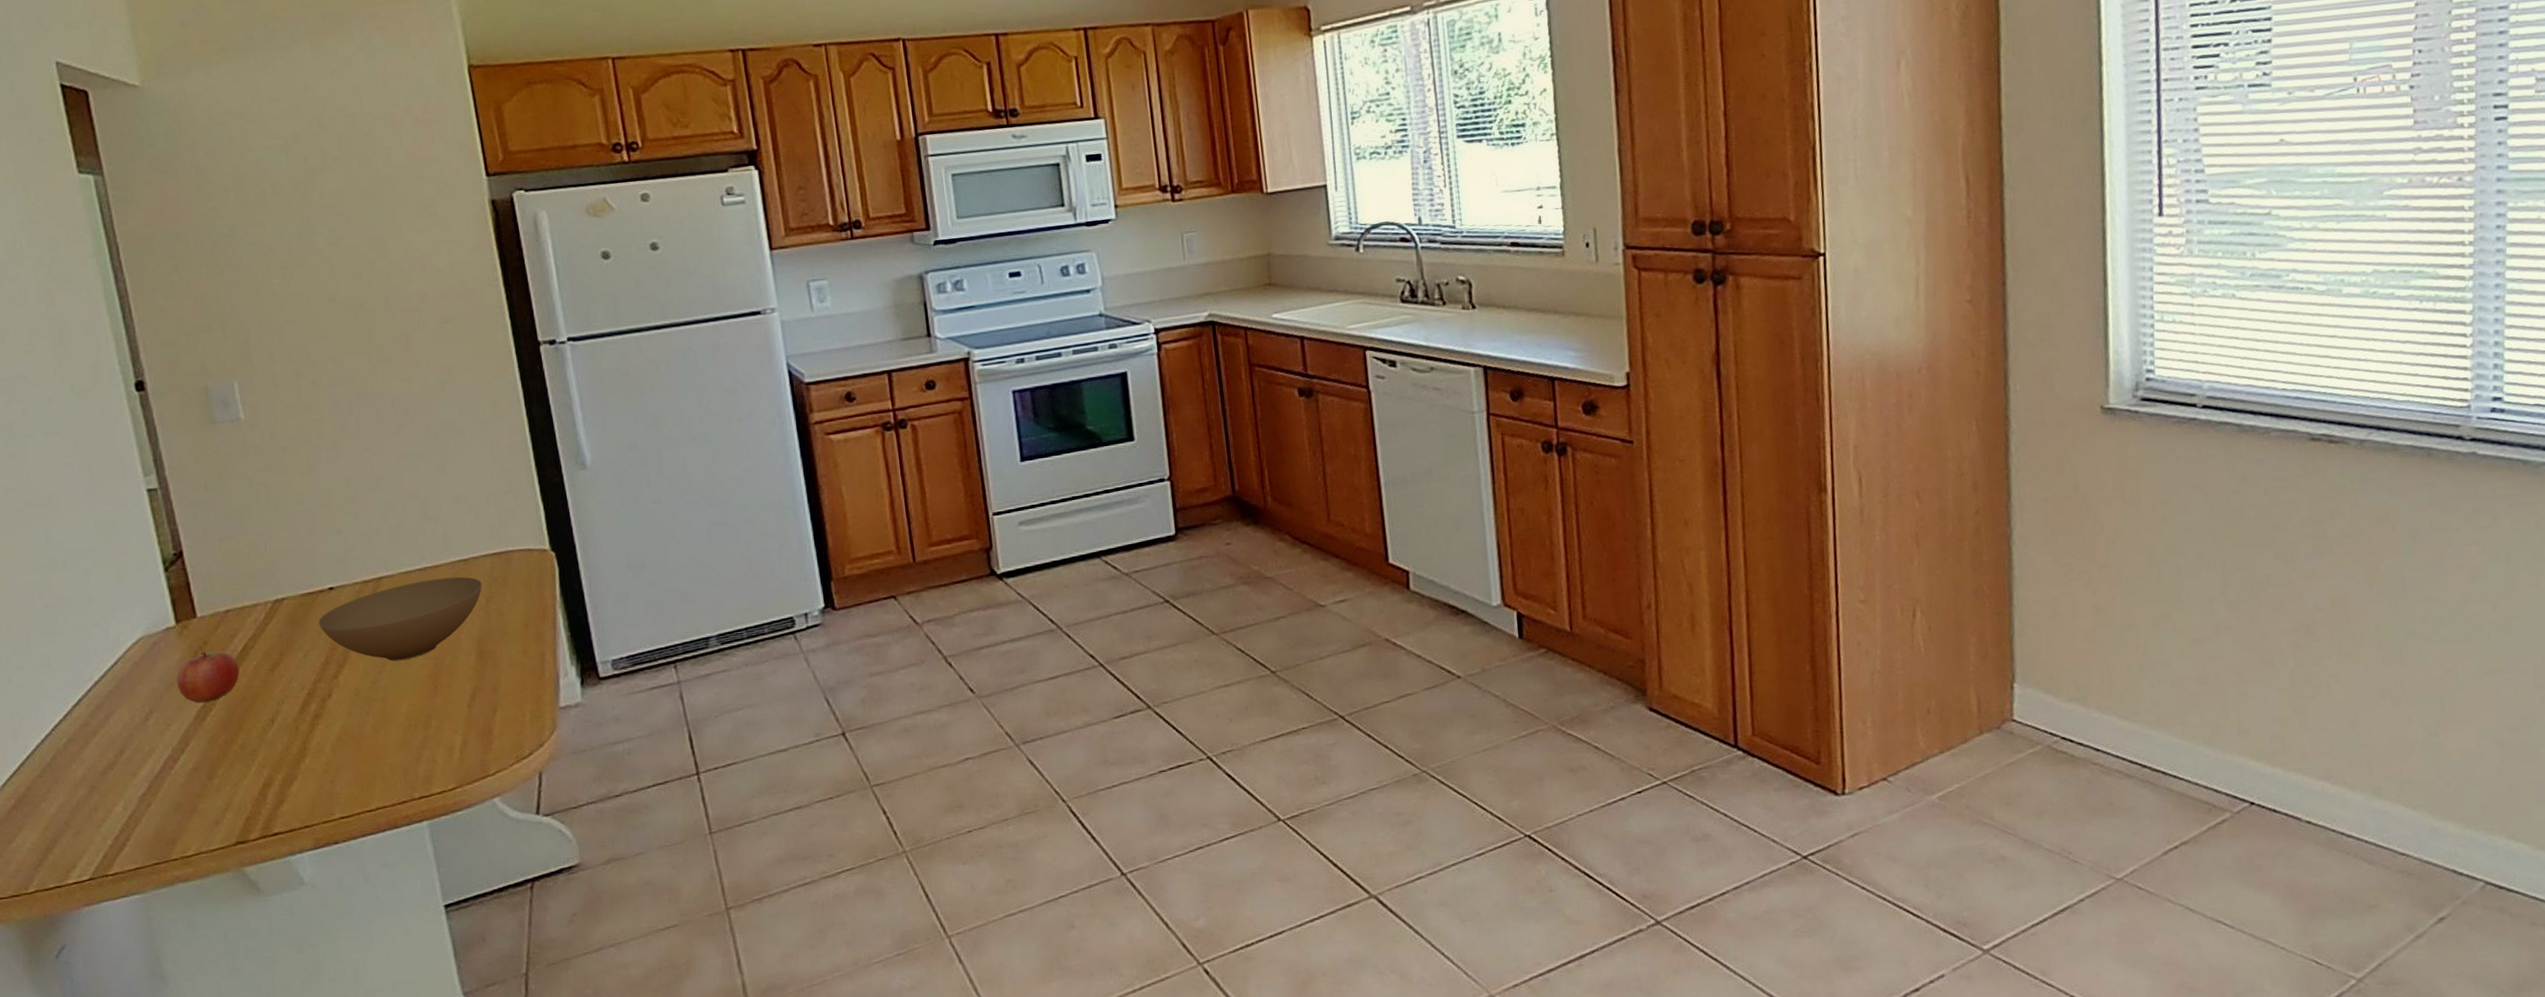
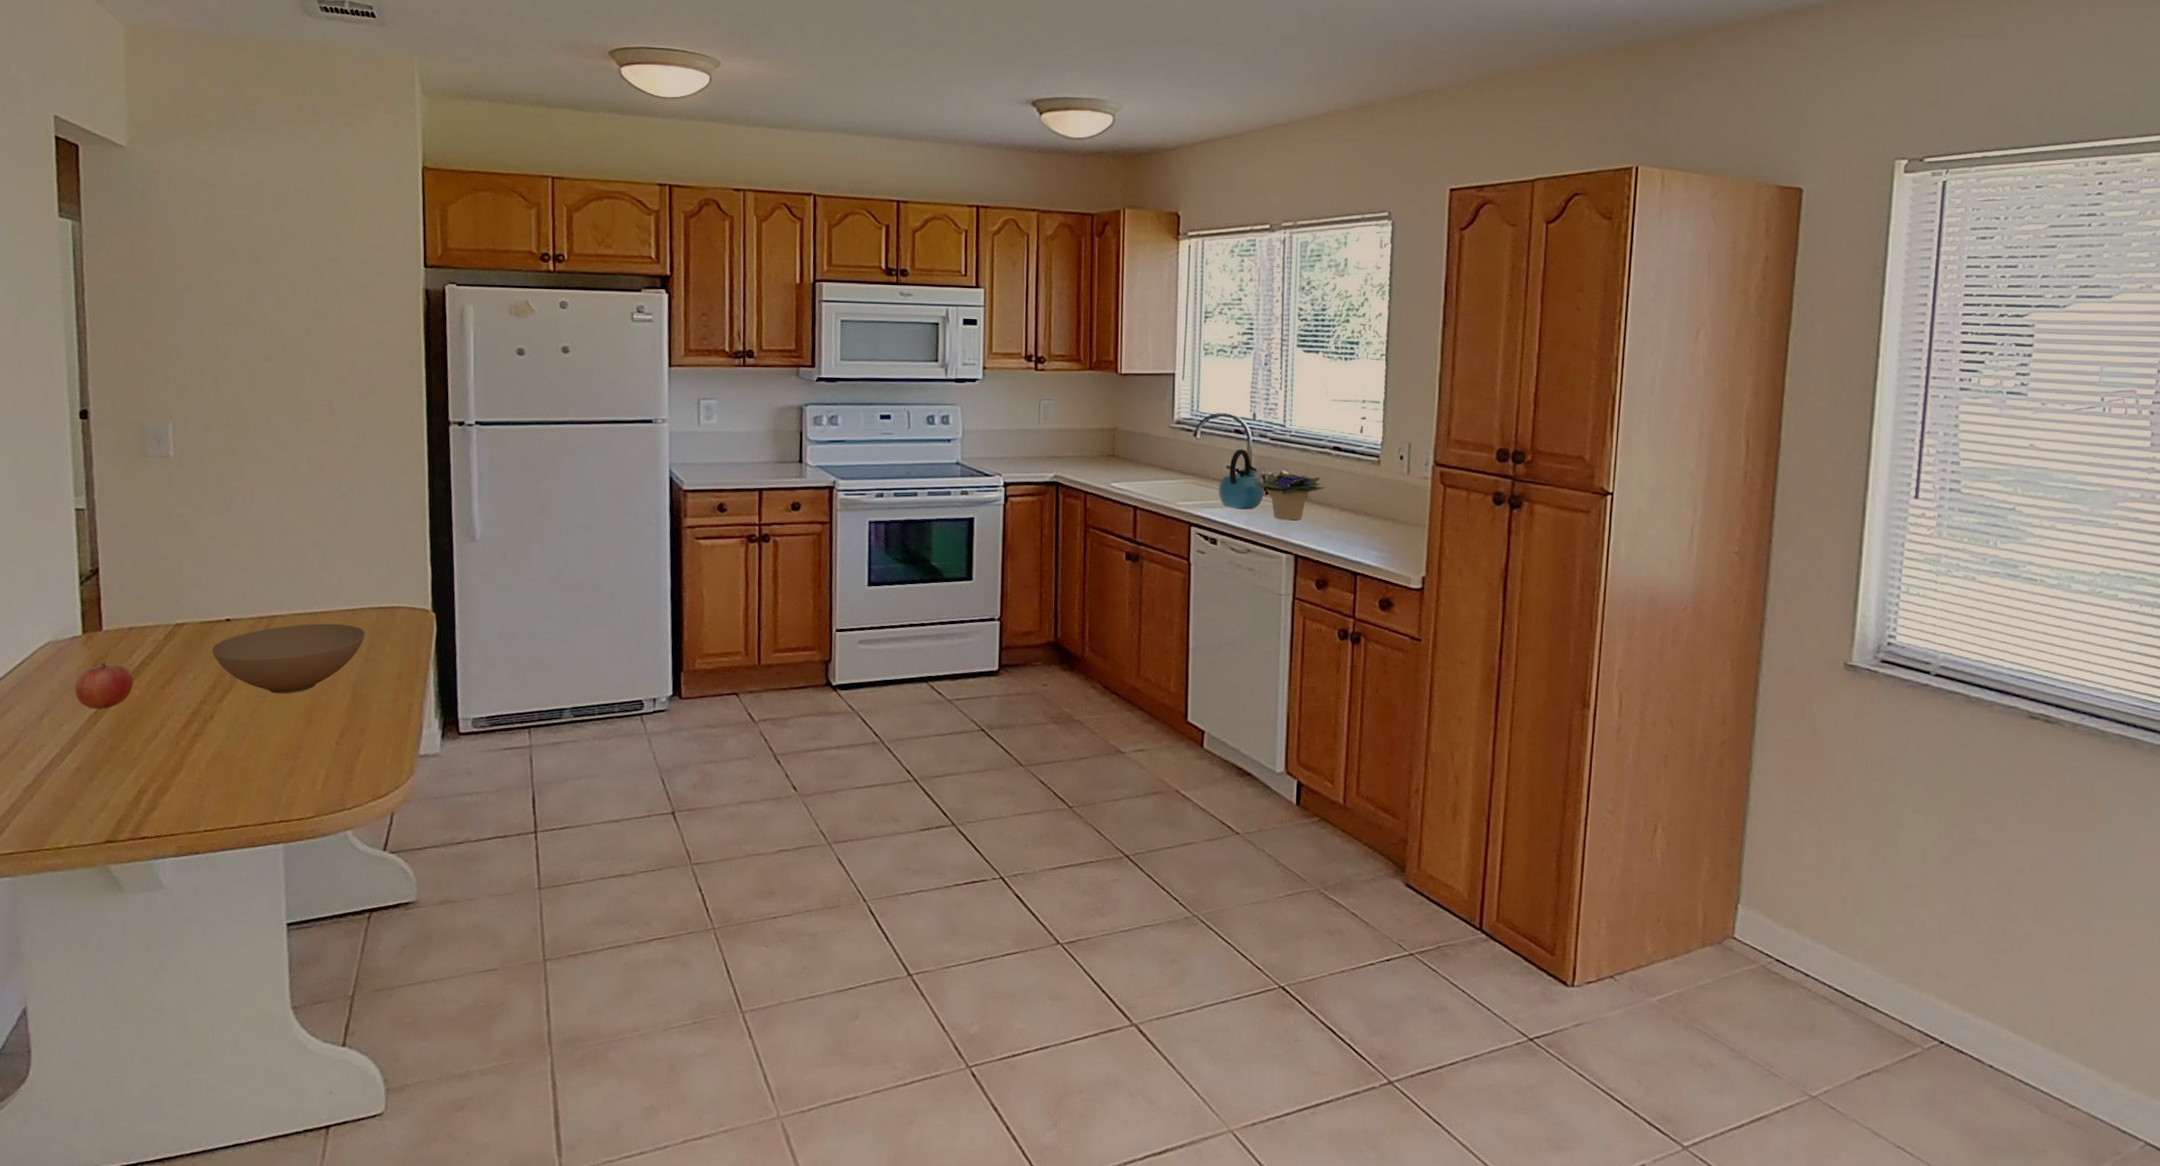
kettle: none [1390,258,1442,326] -> present [1219,449,1264,510]
potted flower: none [1429,278,1508,331] -> present [1254,473,1326,521]

